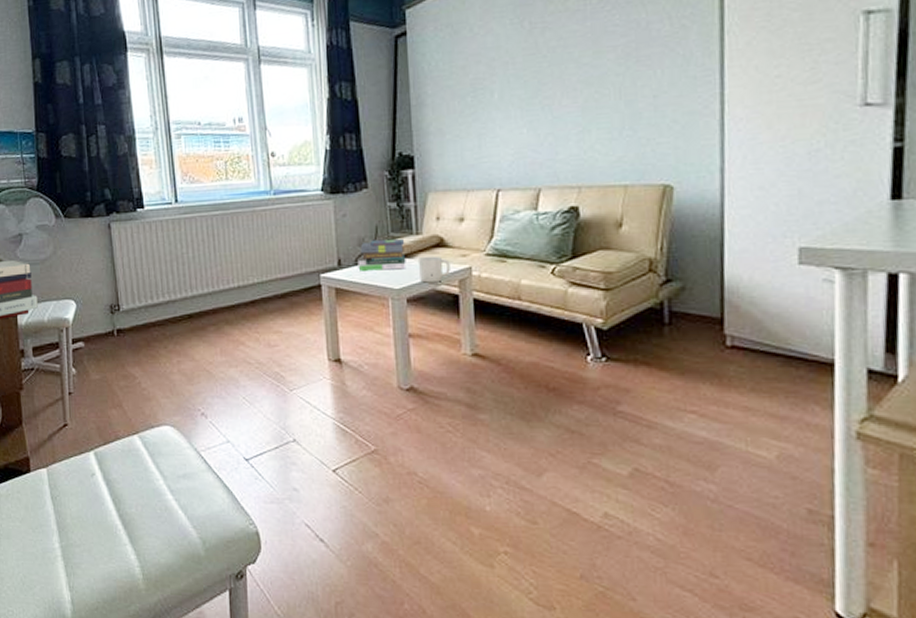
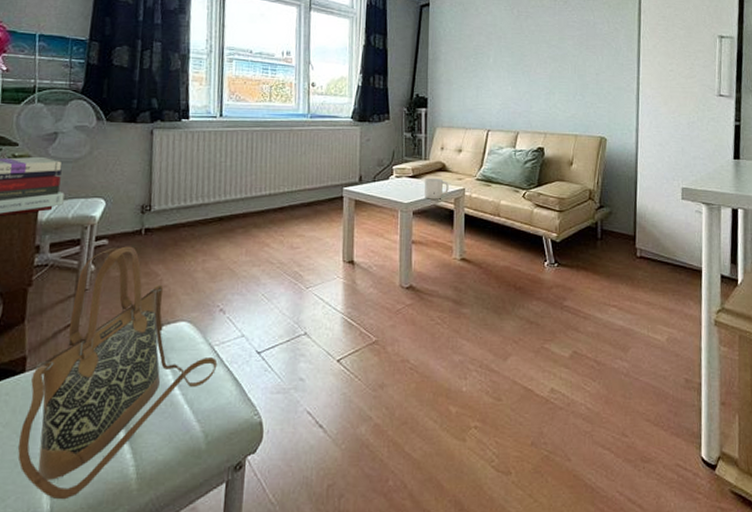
handbag: none [35,348,206,593] -> present [17,246,218,500]
books: present [357,238,406,271] -> none [375,161,415,187]

